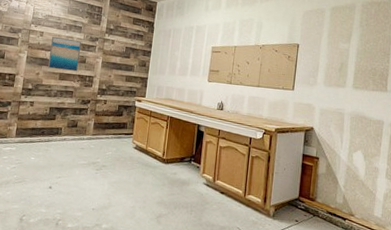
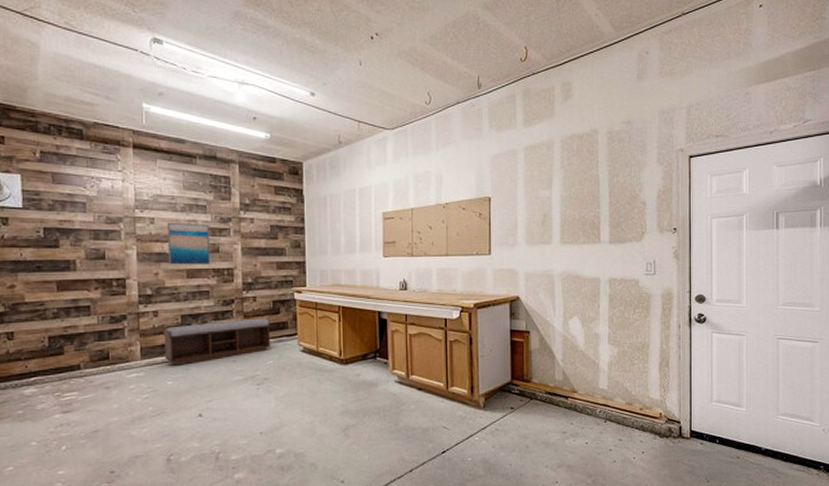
bench: none [32,115,114,146] -> present [163,318,271,366]

